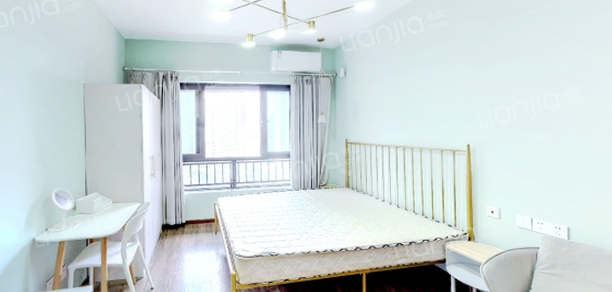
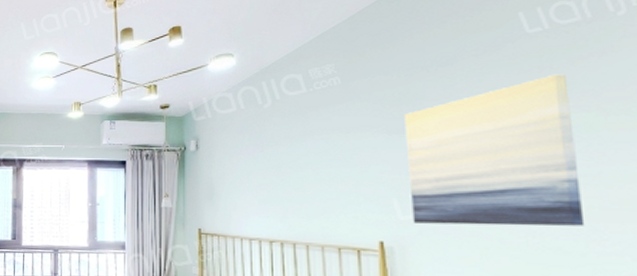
wall art: none [487,24,585,131] -> present [404,74,585,226]

